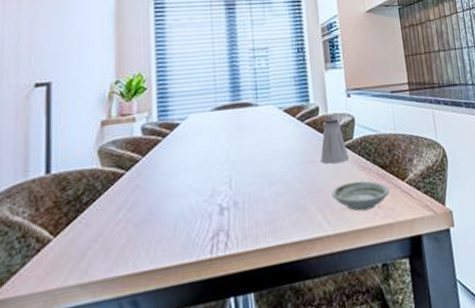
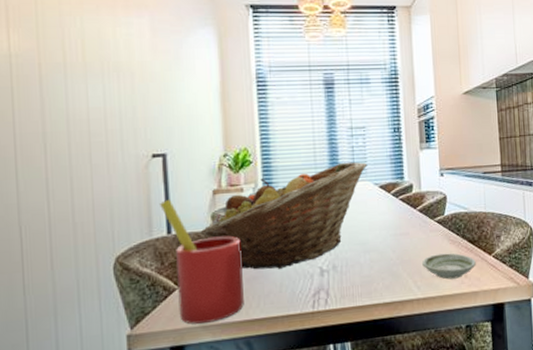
straw: none [40,133,131,283] -> present [160,199,244,324]
fruit basket: none [84,84,271,212] -> present [200,162,368,270]
saltshaker: present [321,118,349,164] -> none [413,195,439,237]

